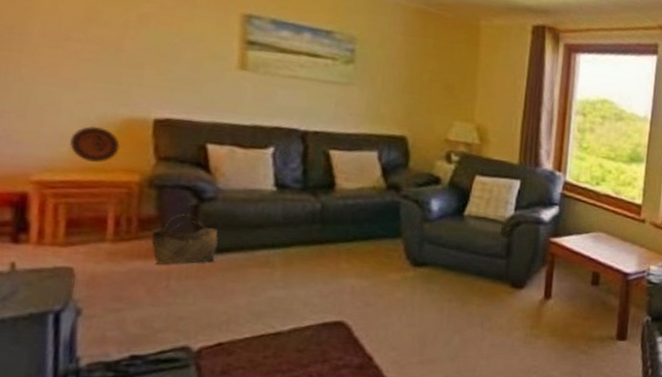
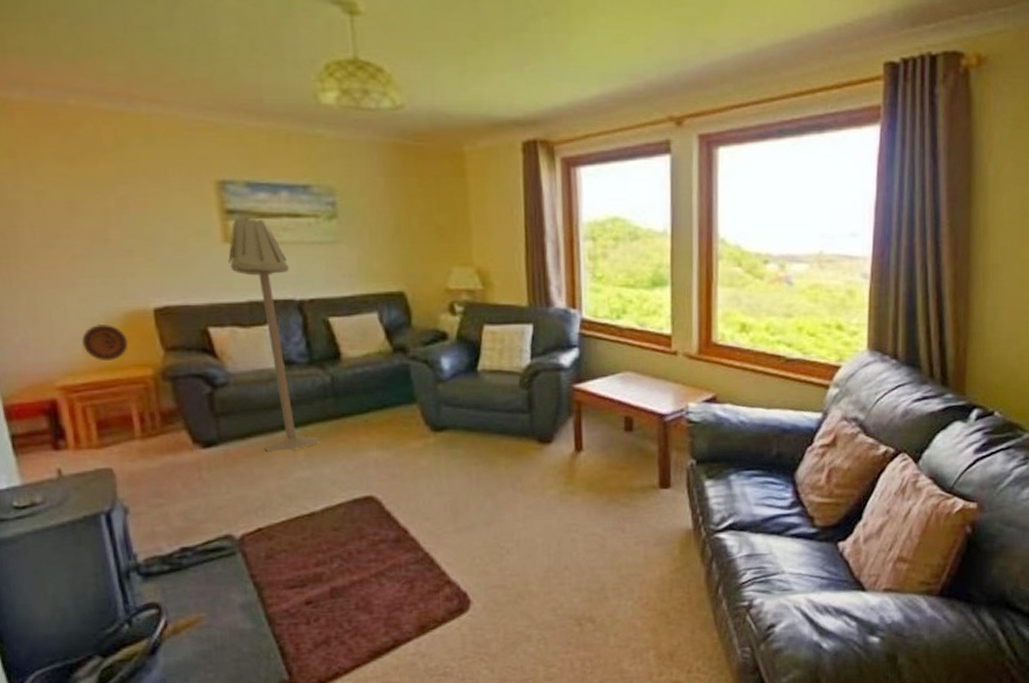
basket: present [151,213,218,265] -> none [175,402,239,457]
floor lamp: none [240,47,300,270] -> present [228,214,320,452]

